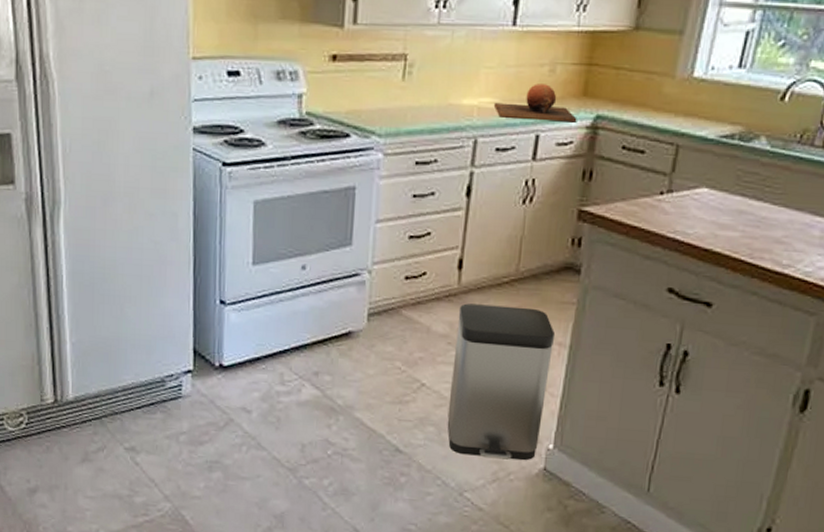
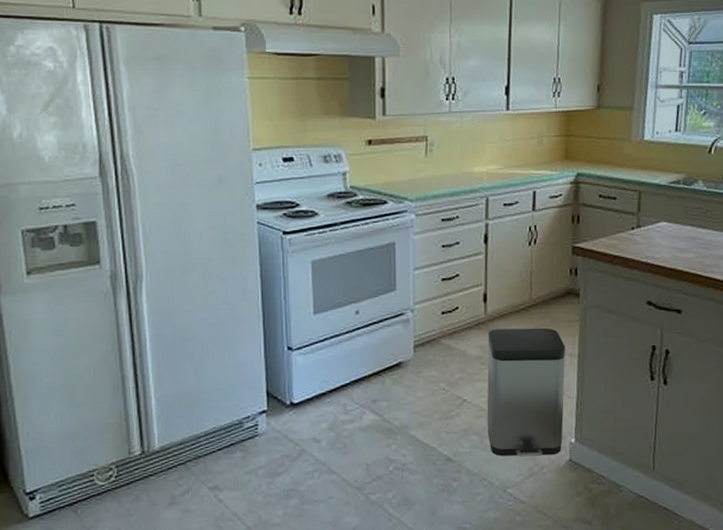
chopping board: present [493,84,577,123] -> none [498,152,563,180]

